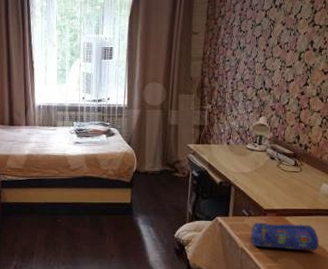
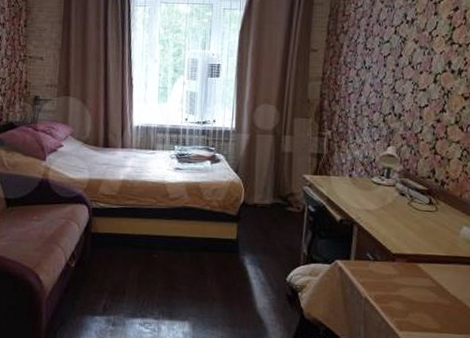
pencil case: present [250,222,319,251] -> none [376,268,459,306]

